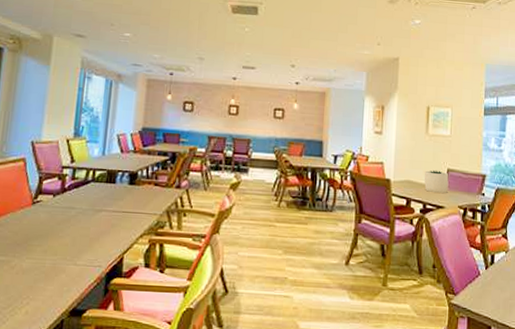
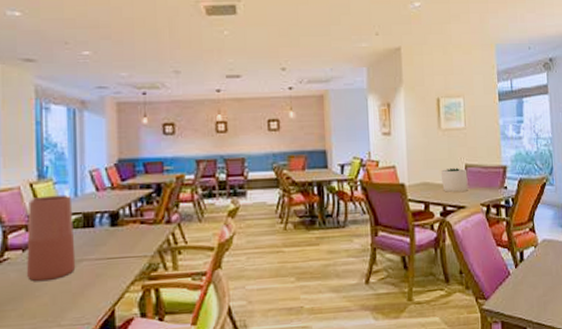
vase: none [53,151,100,225] -> present [26,194,76,282]

